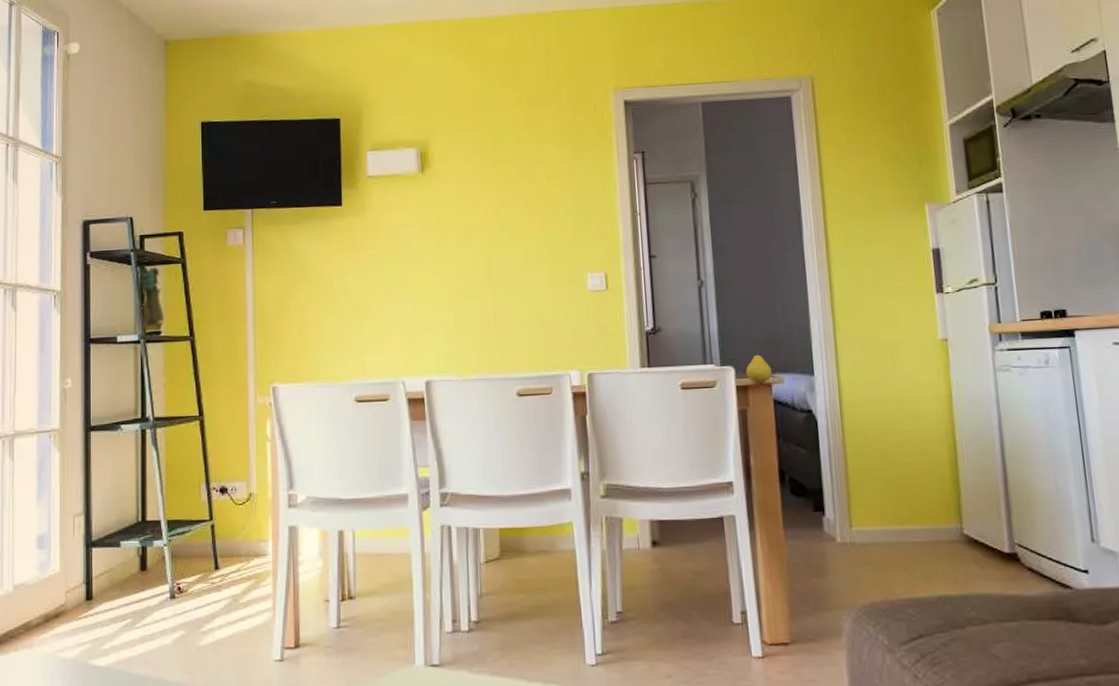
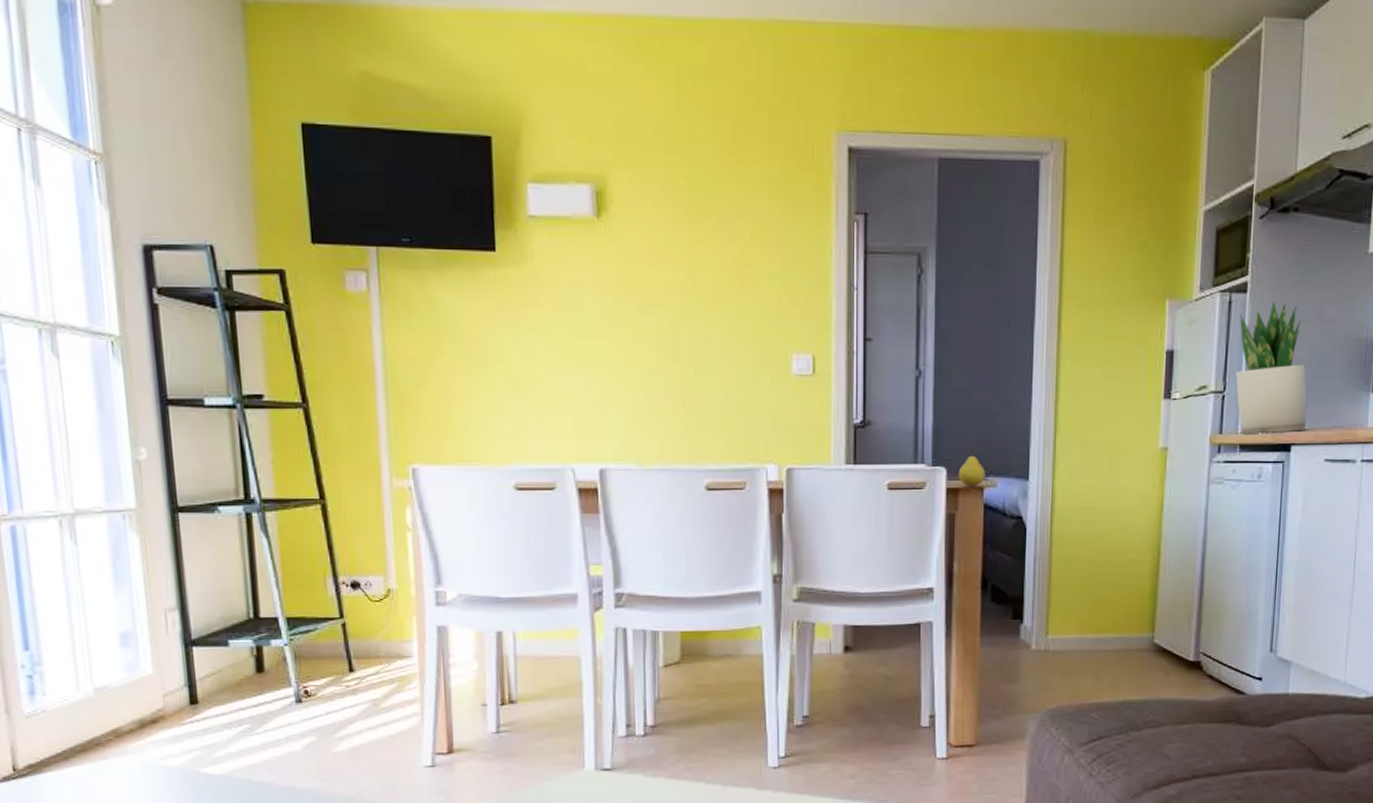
vase: present [138,263,165,333] -> none [225,307,268,396]
planter: none [999,198,1086,324] -> present [1236,302,1307,436]

